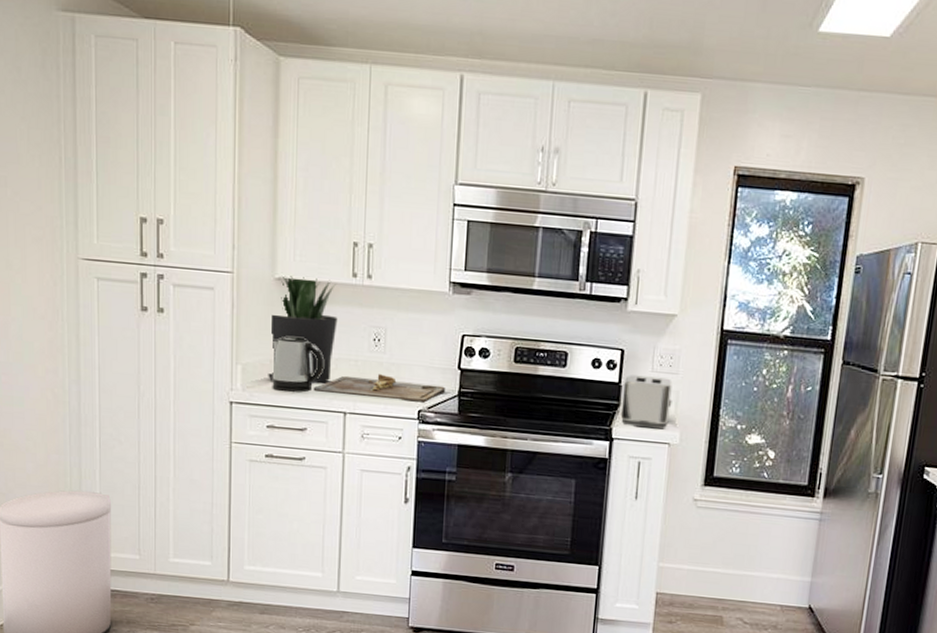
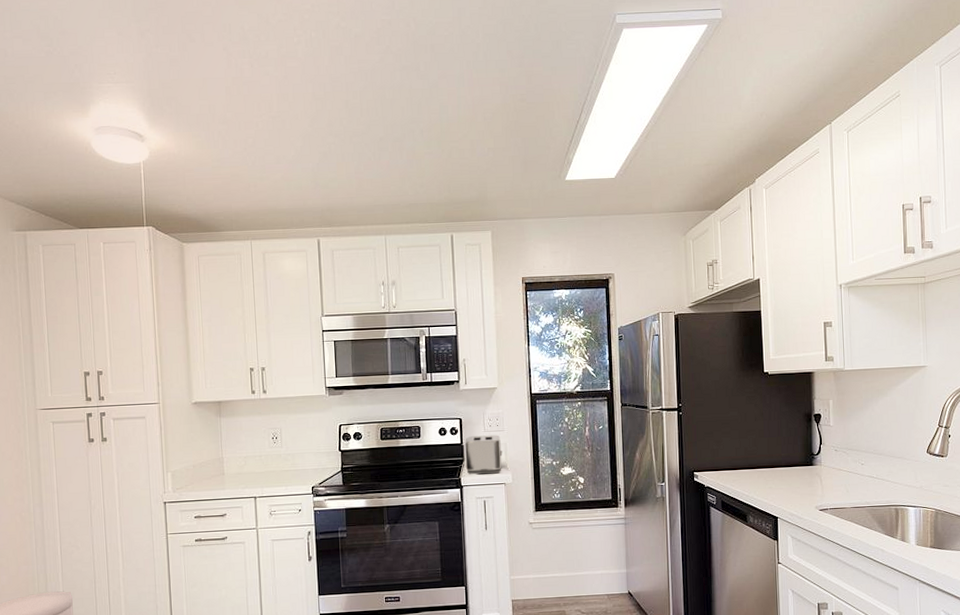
planter: present [268,275,338,384] -> none [192,398,243,480]
kettle: present [272,336,324,393] -> none [194,444,235,489]
cutting board: present [313,374,445,403] -> none [228,463,331,485]

